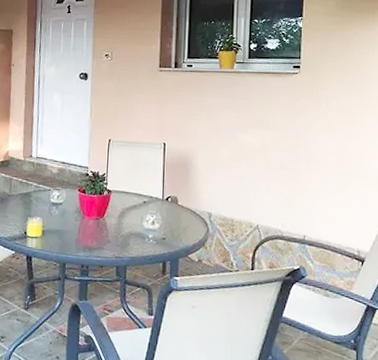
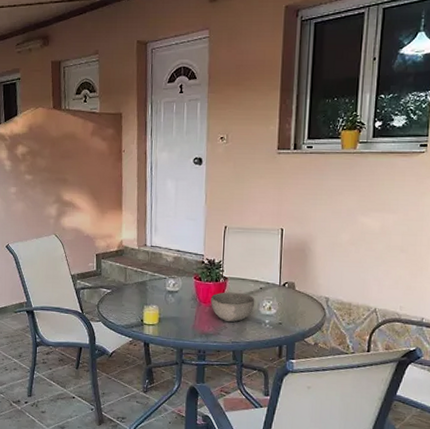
bowl: none [94,205,139,237] -> present [210,292,255,323]

